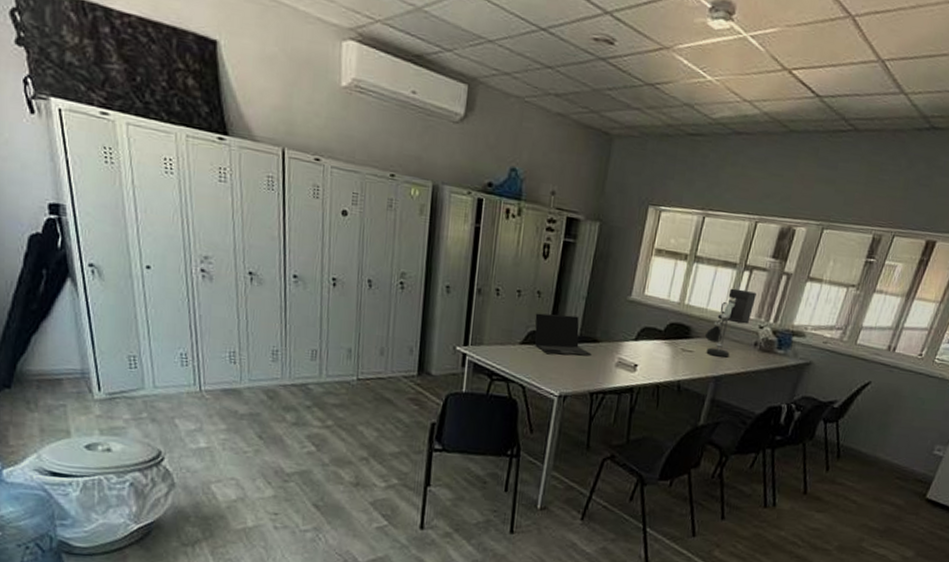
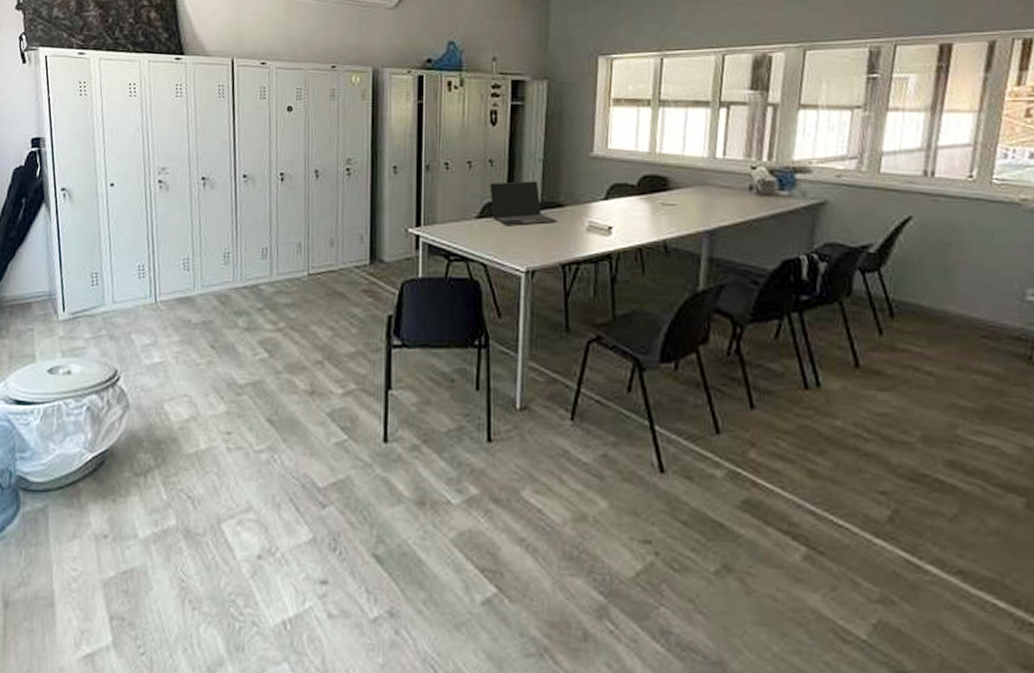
desk lamp: present [704,314,730,358] -> none [686,159,721,209]
coffee maker: present [717,288,757,325] -> none [698,128,740,167]

